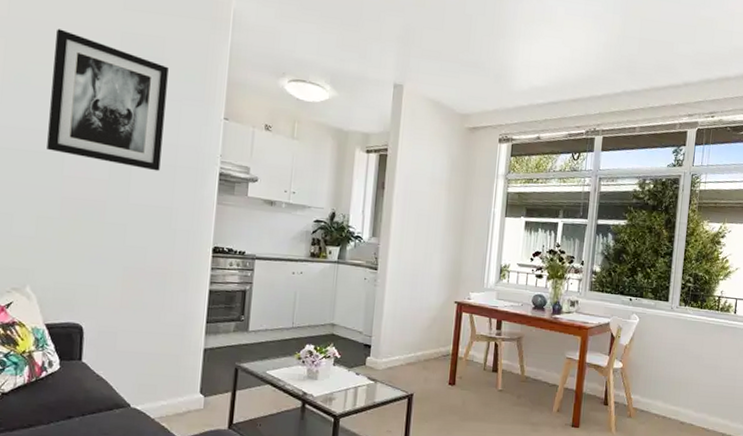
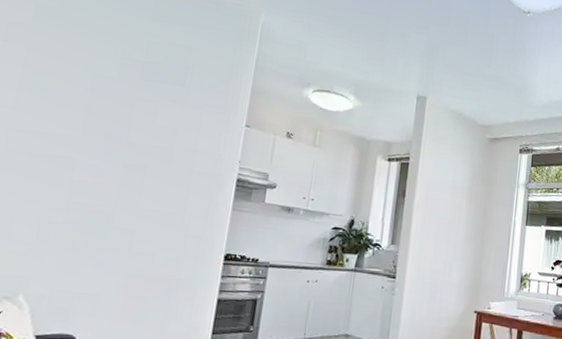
wall art: present [47,28,169,172] -> none [58,36,193,177]

